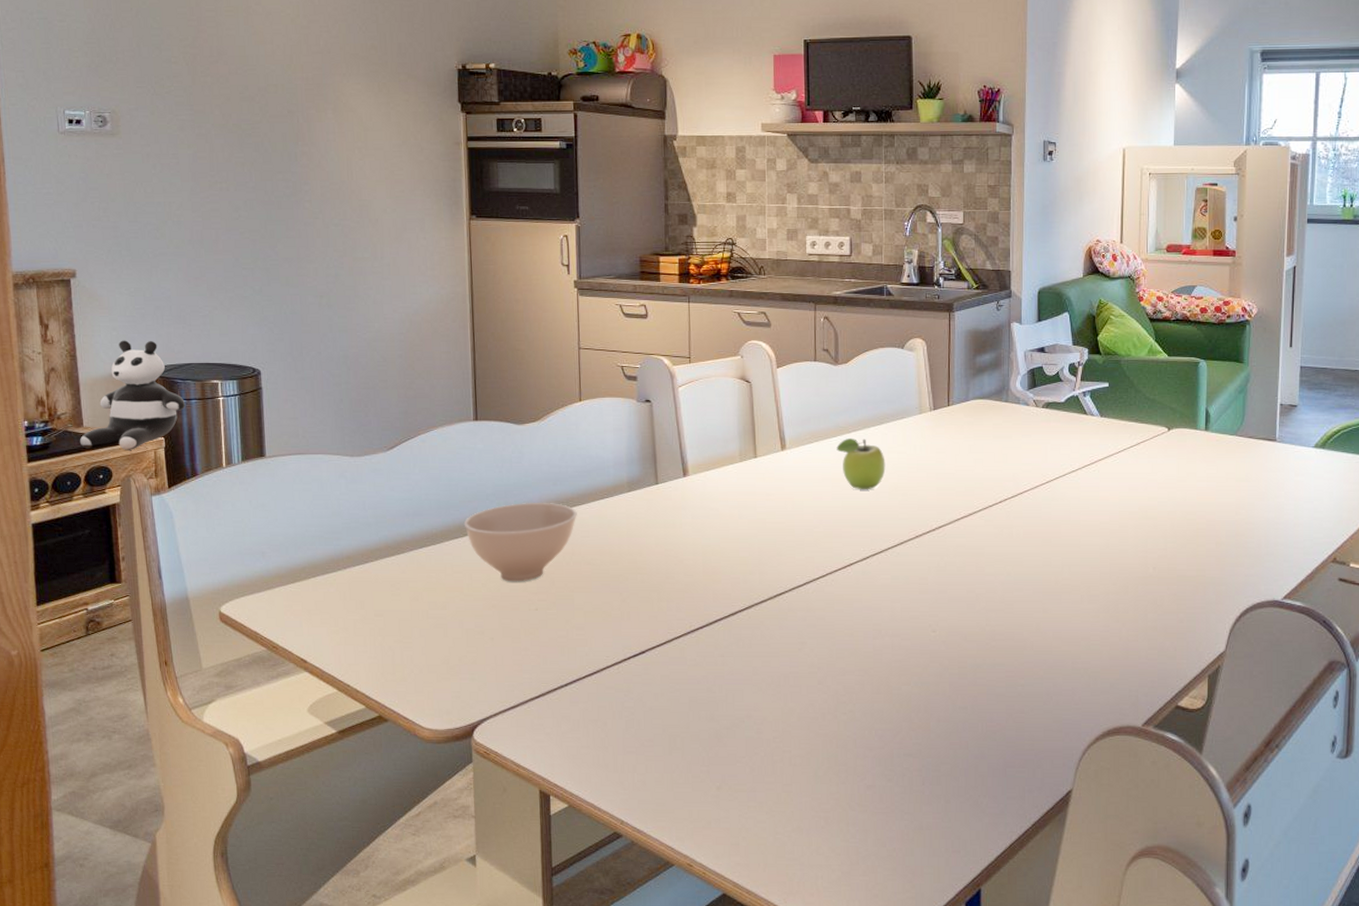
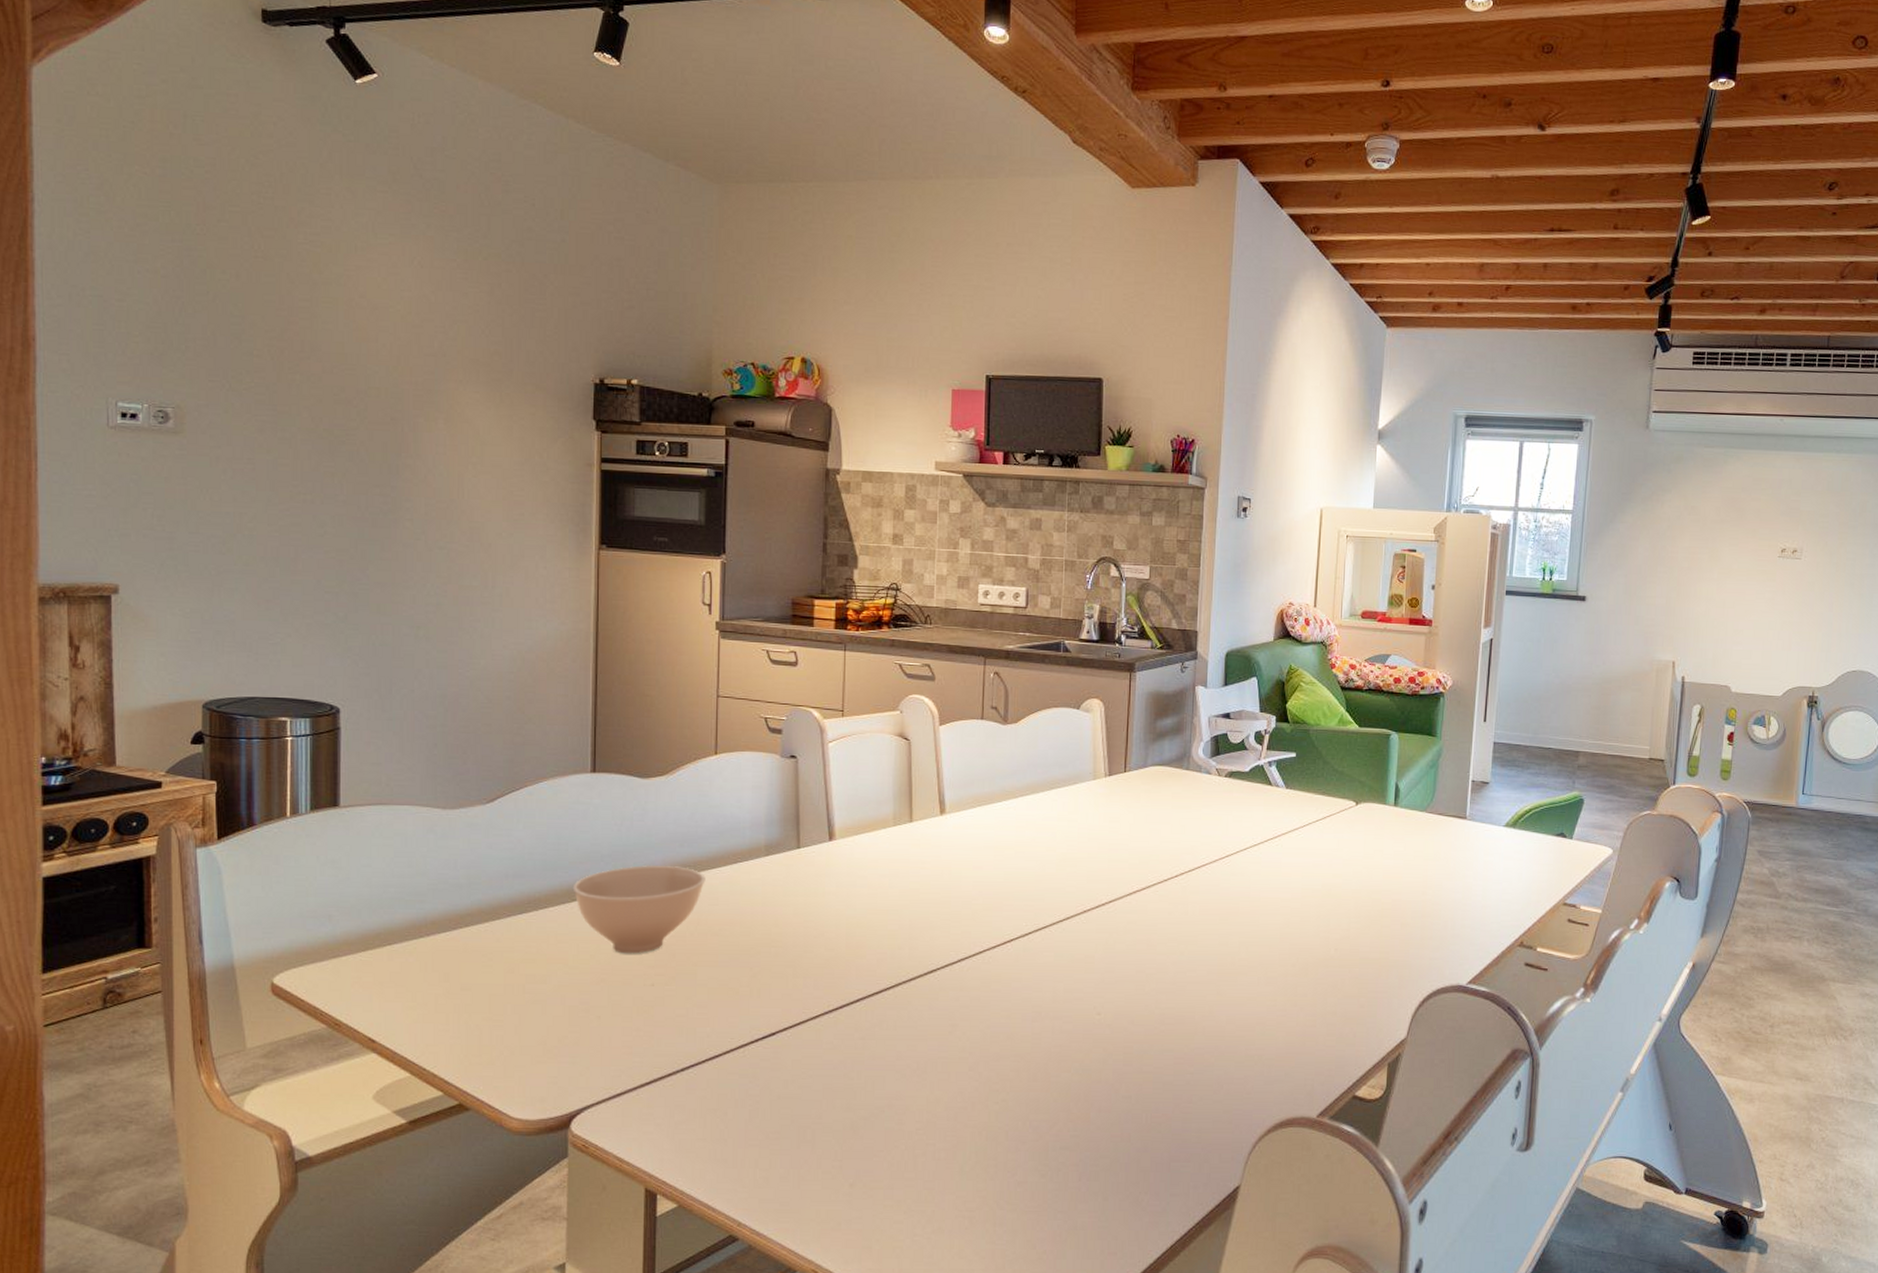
stuffed animal: present [79,340,186,450] -> none [110,668,245,794]
fruit: present [836,438,886,489] -> none [1001,804,1054,859]

